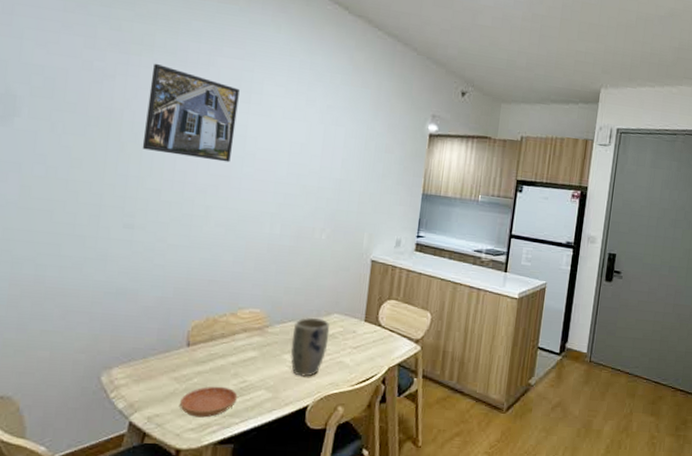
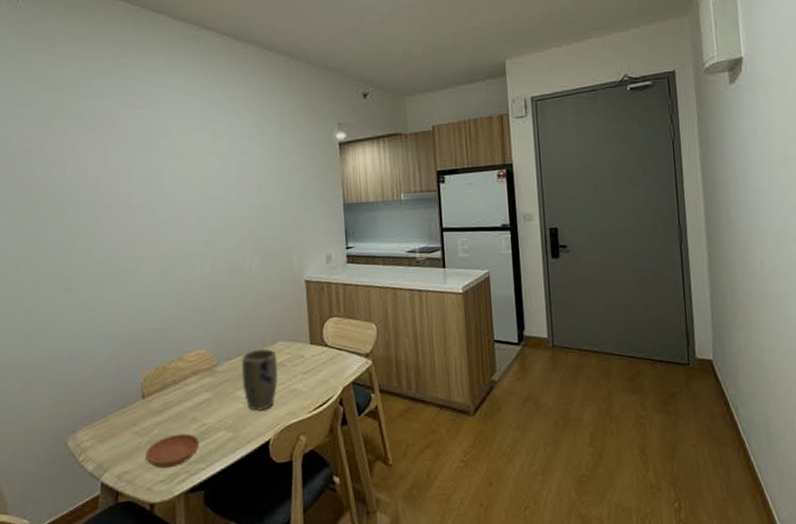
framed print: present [142,63,240,163] -> none [64,128,151,214]

